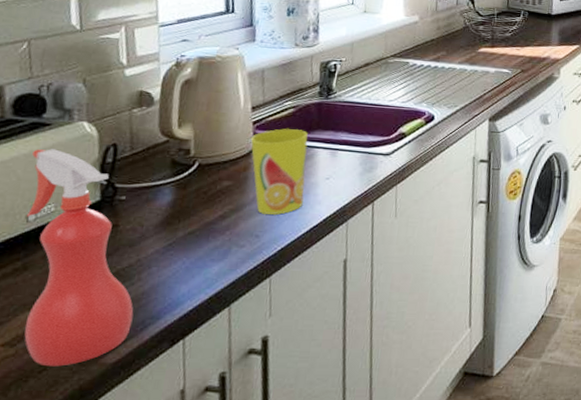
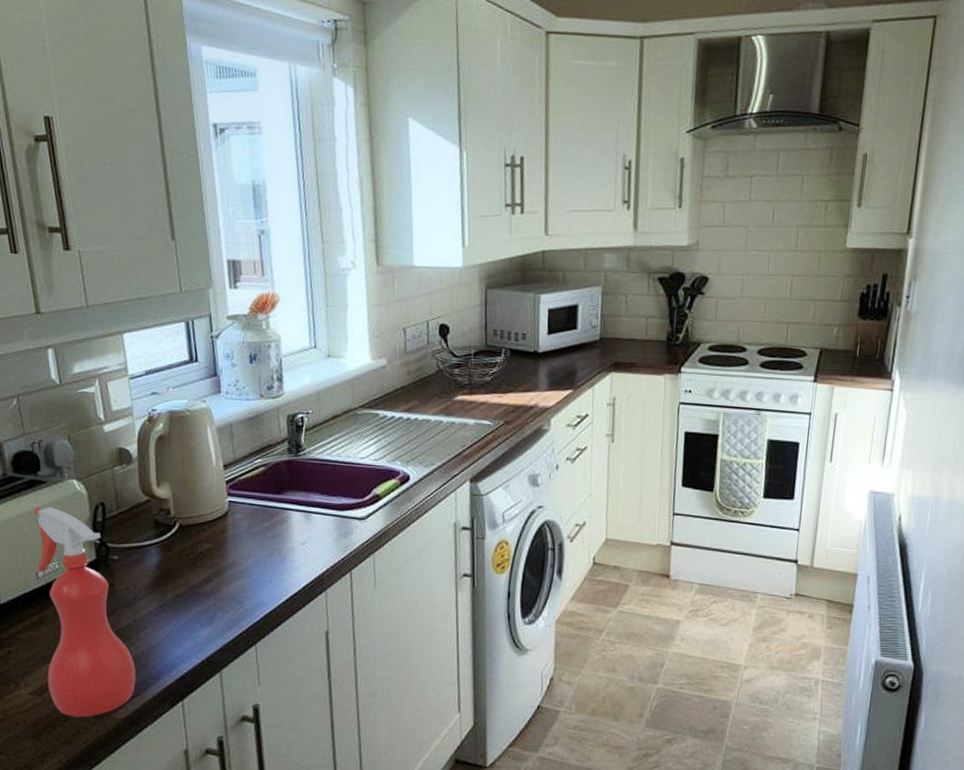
cup: present [250,128,308,216] -> none [225,488,282,581]

